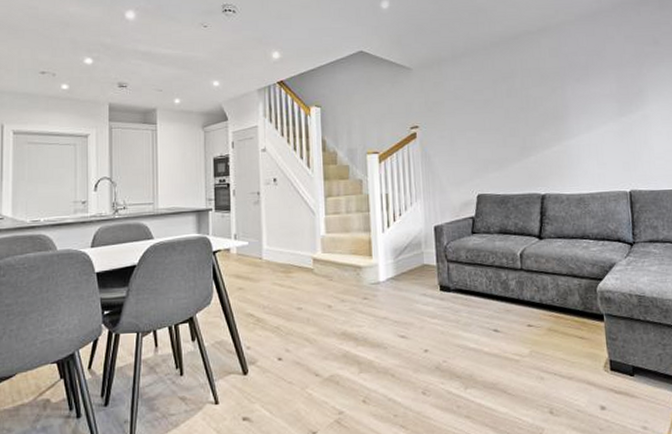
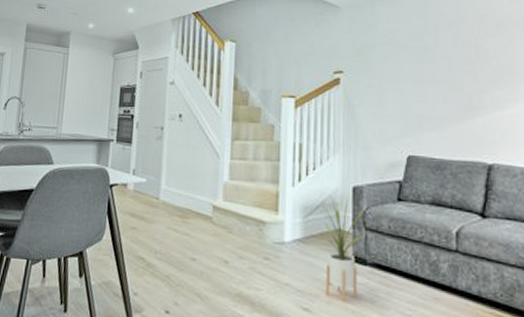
house plant: none [409,235,451,325] -> present [321,196,370,302]

